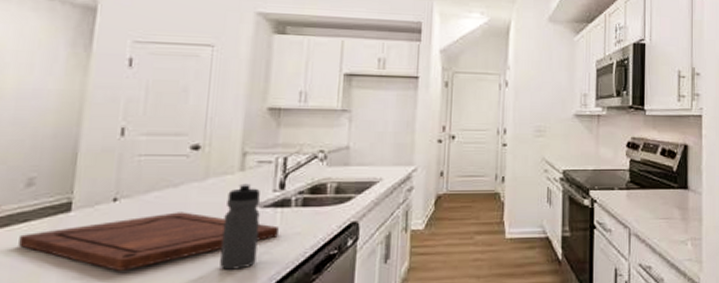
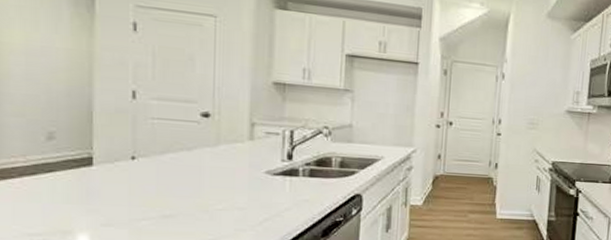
cutting board: present [19,212,279,271] -> none [47,173,288,222]
water bottle: present [220,183,261,270] -> none [236,152,270,228]

